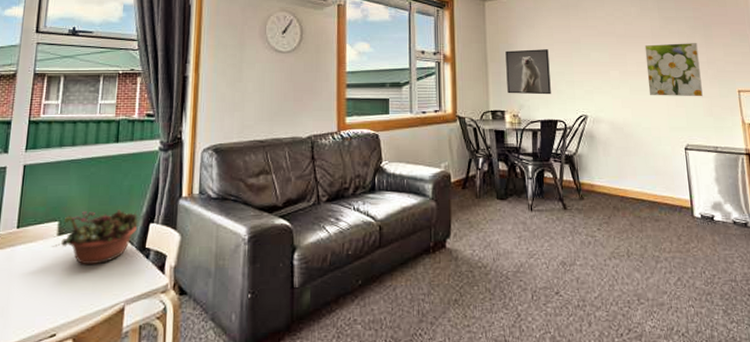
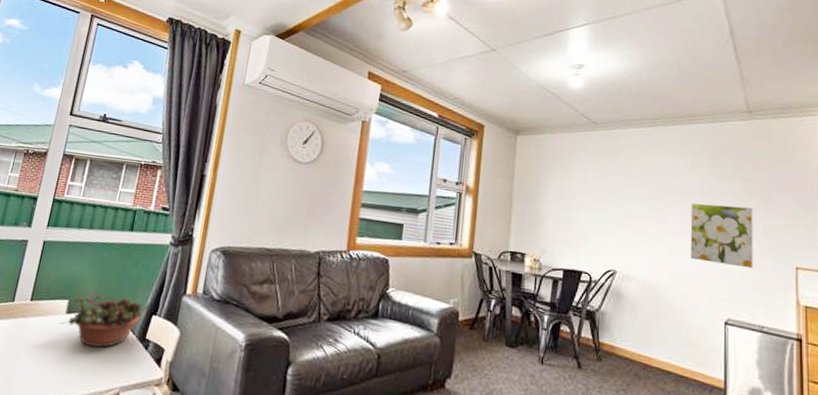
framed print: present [505,49,551,95] -> none [530,190,581,243]

